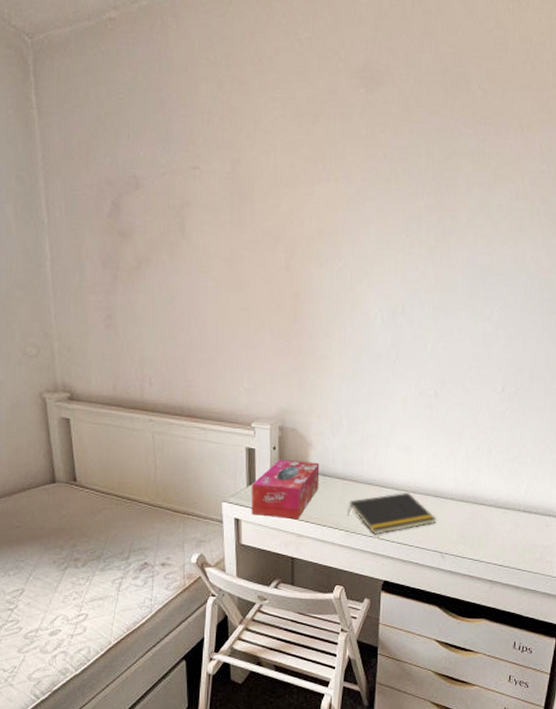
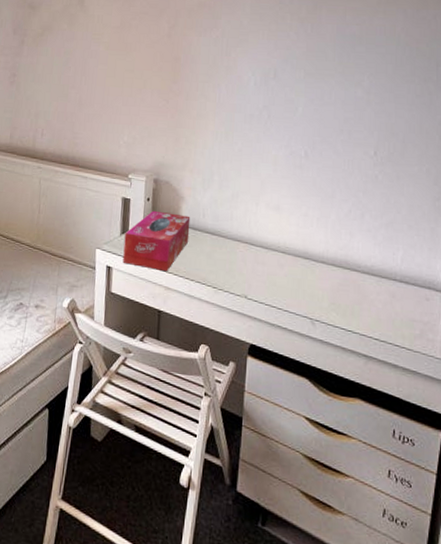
notepad: present [348,493,436,535] -> none [216,252,306,294]

